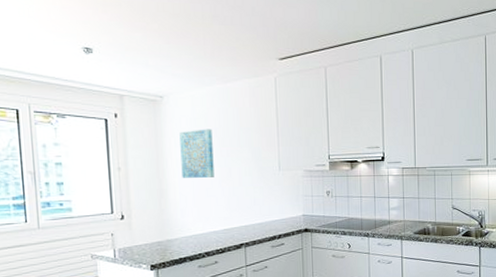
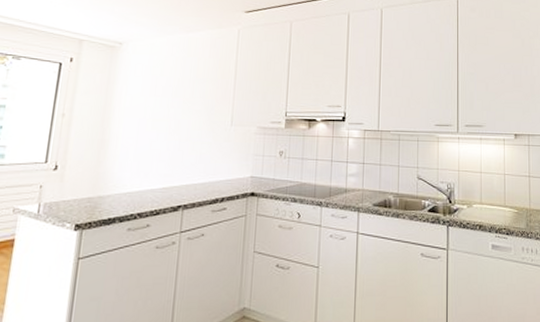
wall art: present [179,129,214,178] -> none [127,77,167,129]

